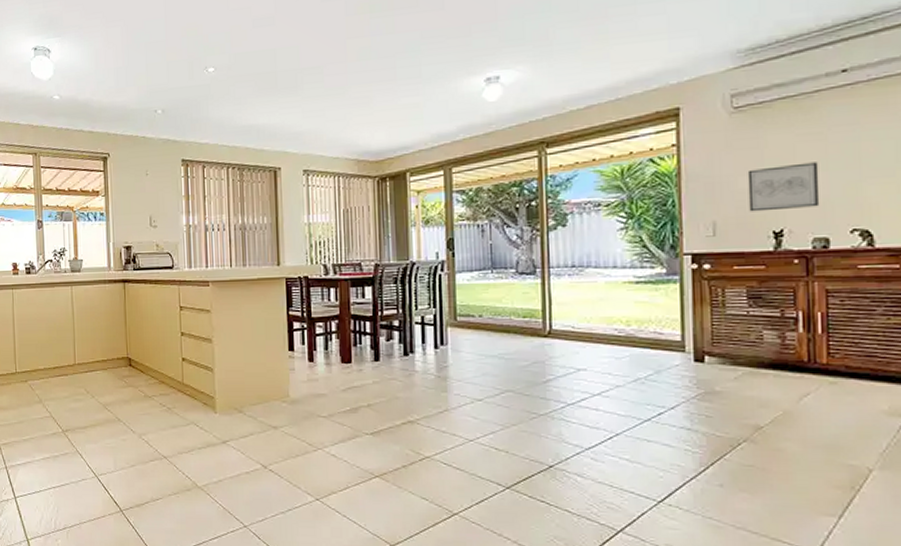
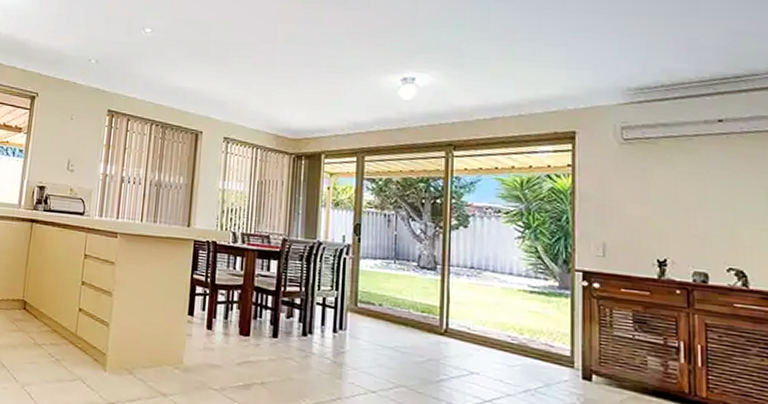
wall art: present [747,162,820,212] -> none [635,198,700,242]

